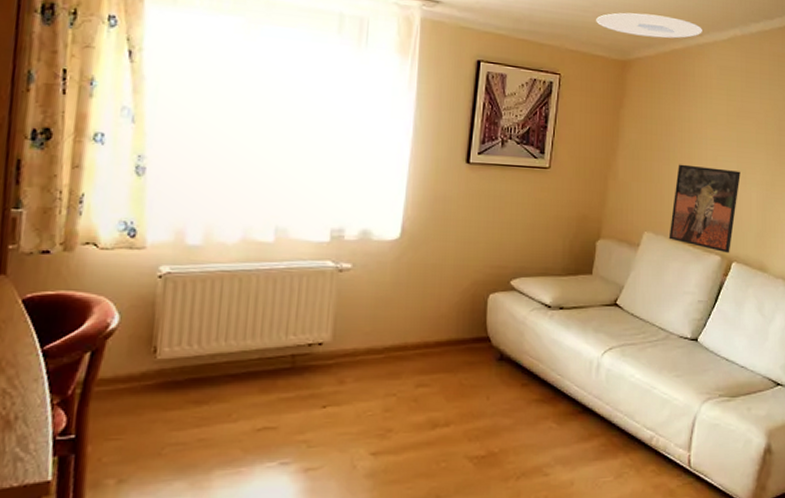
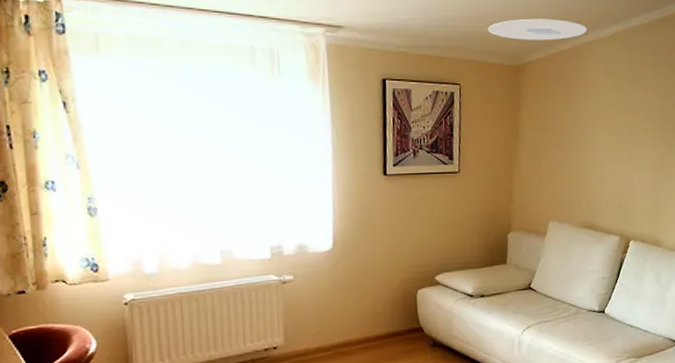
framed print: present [668,164,741,253] -> none [571,156,632,233]

